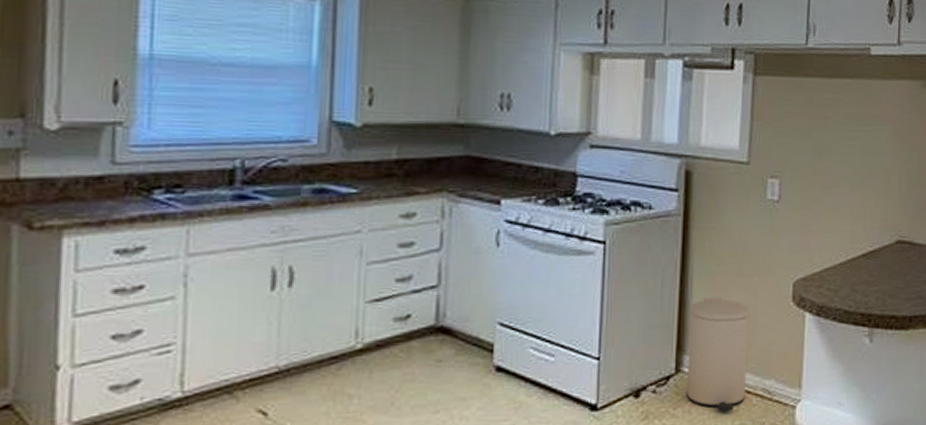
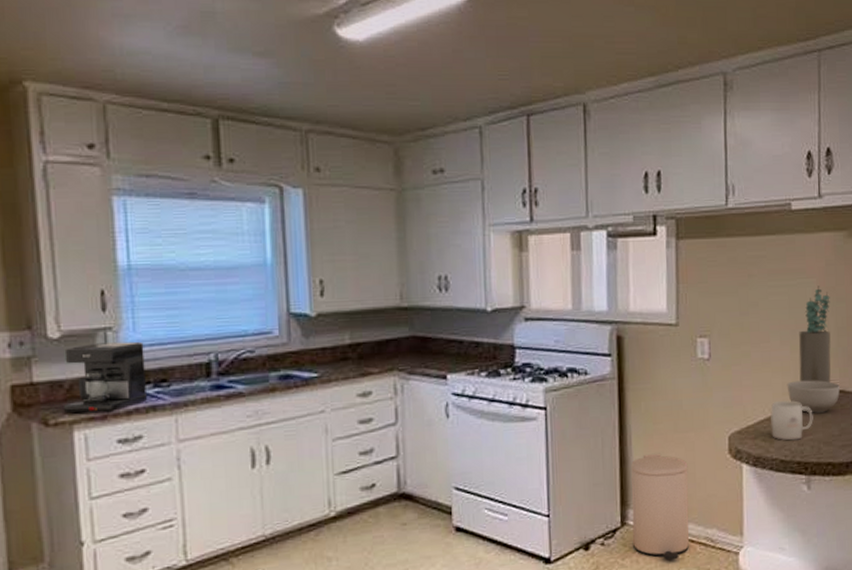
coffee maker: none [54,139,159,219] -> present [64,341,147,414]
mug: none [836,249,880,291] -> present [770,401,813,441]
bowl: none [855,229,909,264] -> present [787,380,841,413]
vase: none [868,133,903,233] -> present [798,286,831,383]

